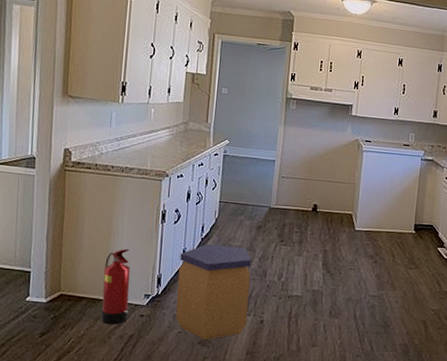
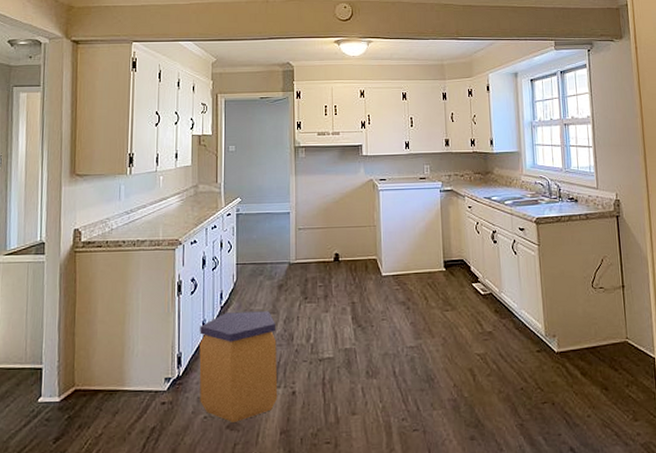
fire extinguisher: present [100,248,130,325] -> none [119,328,150,418]

